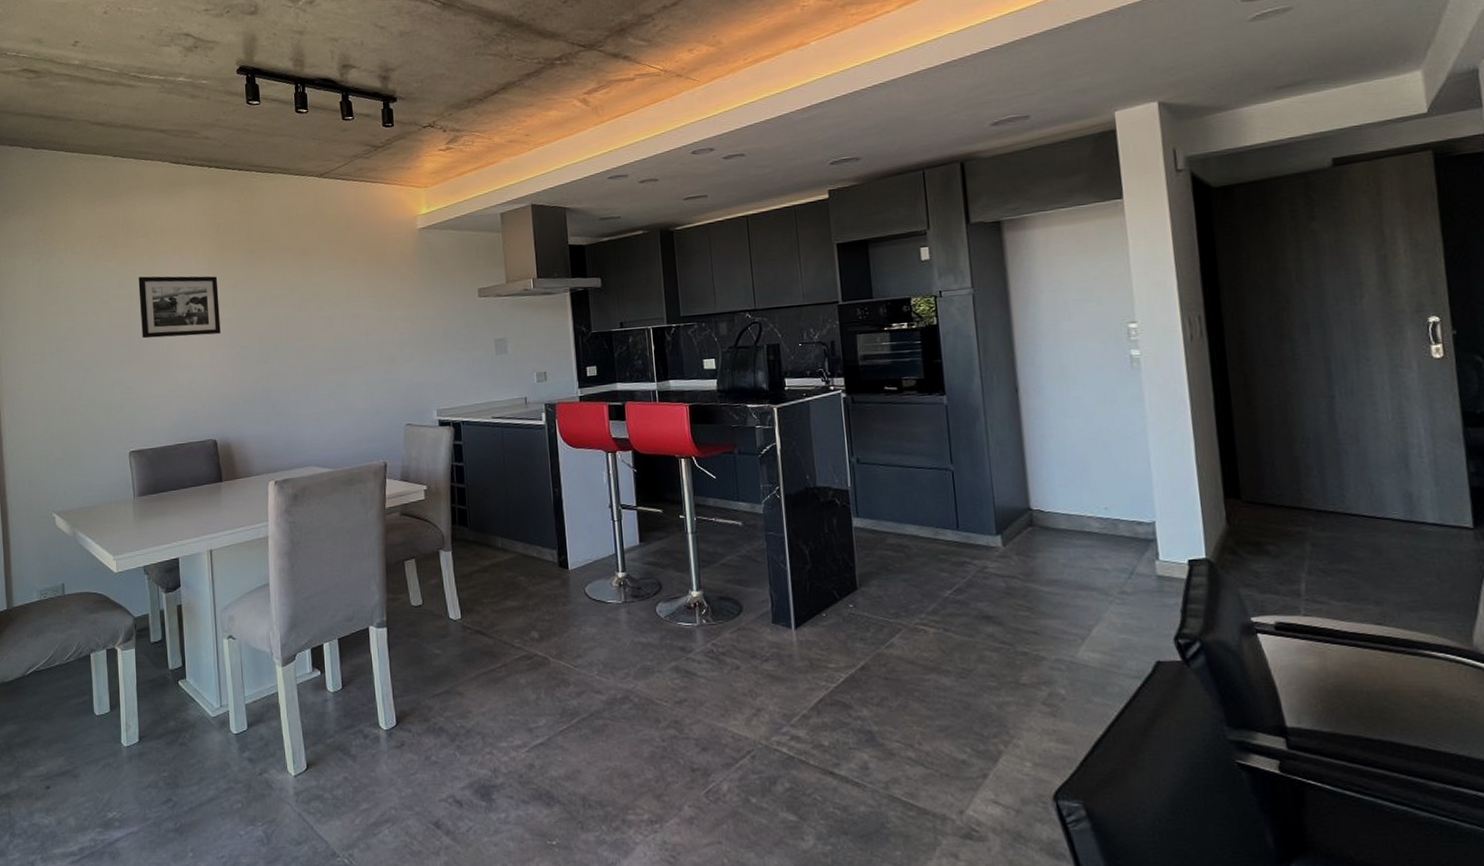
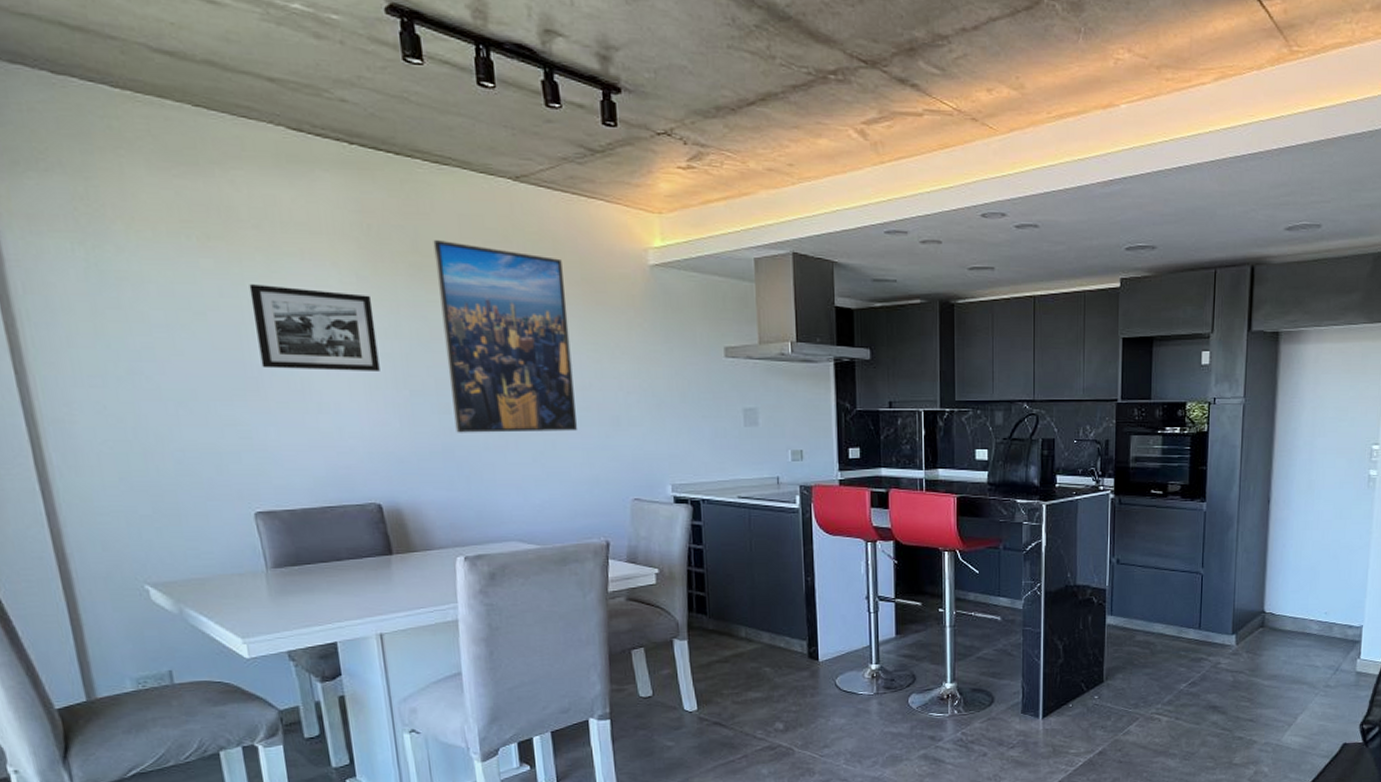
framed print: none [261,229,363,378] -> present [433,240,578,433]

